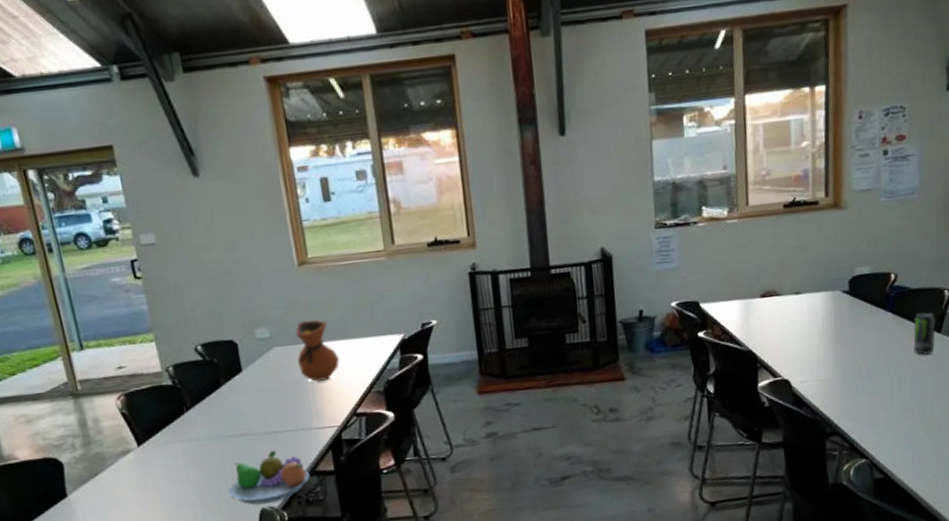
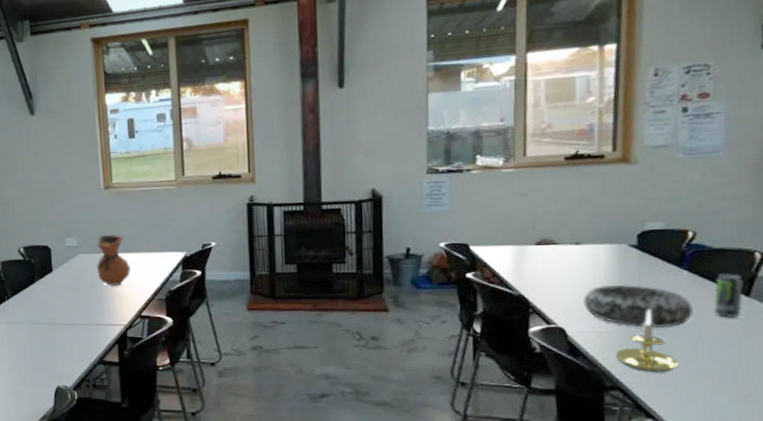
fruit bowl: present [228,450,310,505] -> none [33,339,99,382]
decorative bowl: none [804,330,898,373] -> present [583,284,694,329]
candle holder: none [834,353,886,415] -> present [616,310,679,373]

